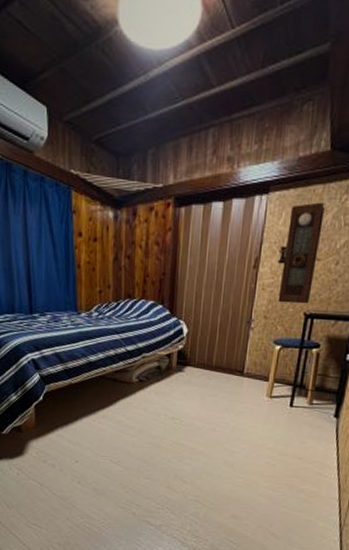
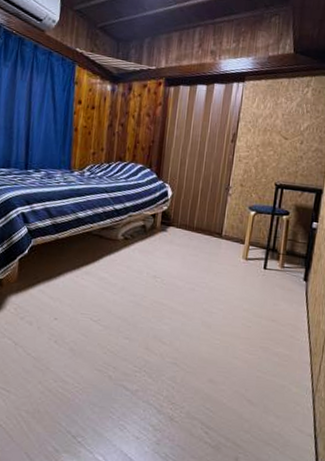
pendulum clock: present [277,202,325,304] -> none [252,92,290,176]

